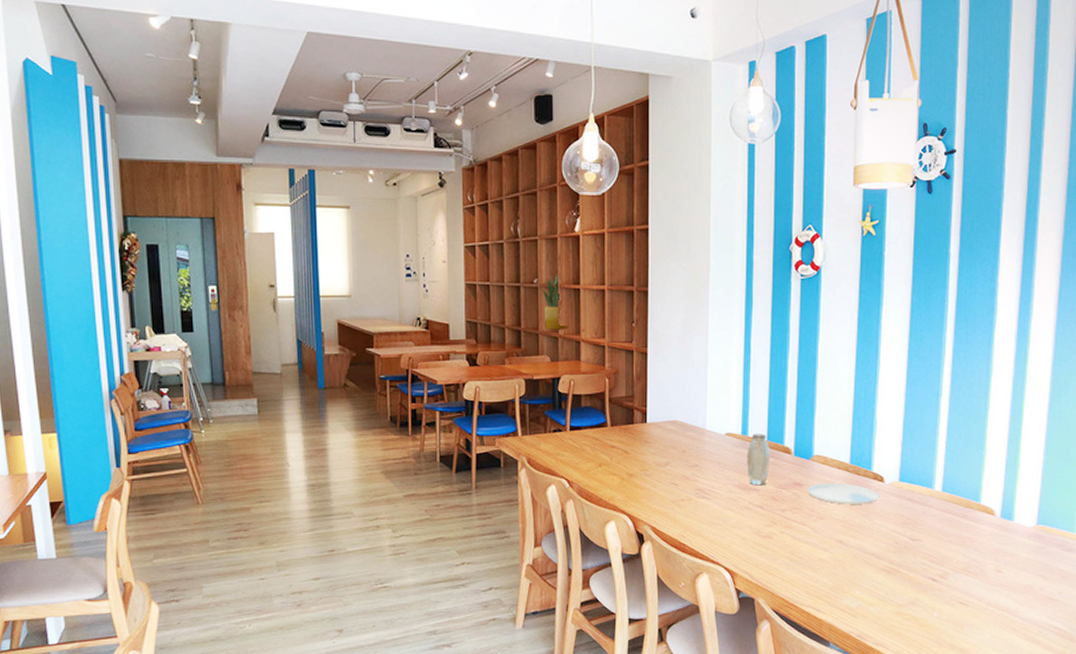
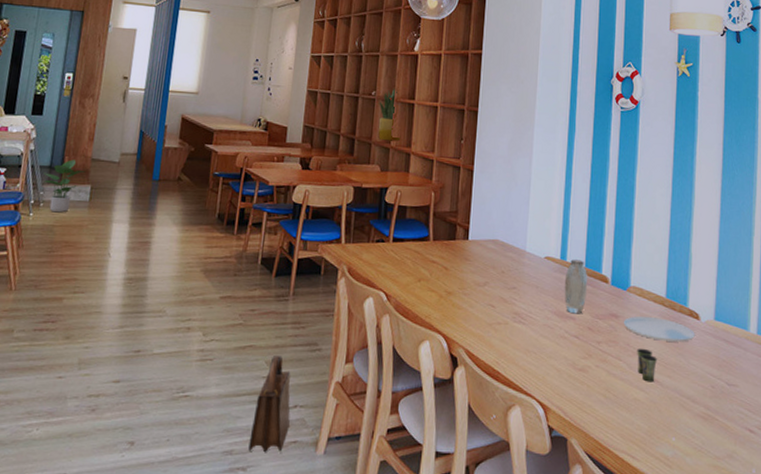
potted plant: none [205,374,249,428] -> present [42,159,86,213]
handbag: none [450,545,487,631] -> present [248,356,291,453]
cup: none [821,512,841,543] -> present [637,348,657,383]

